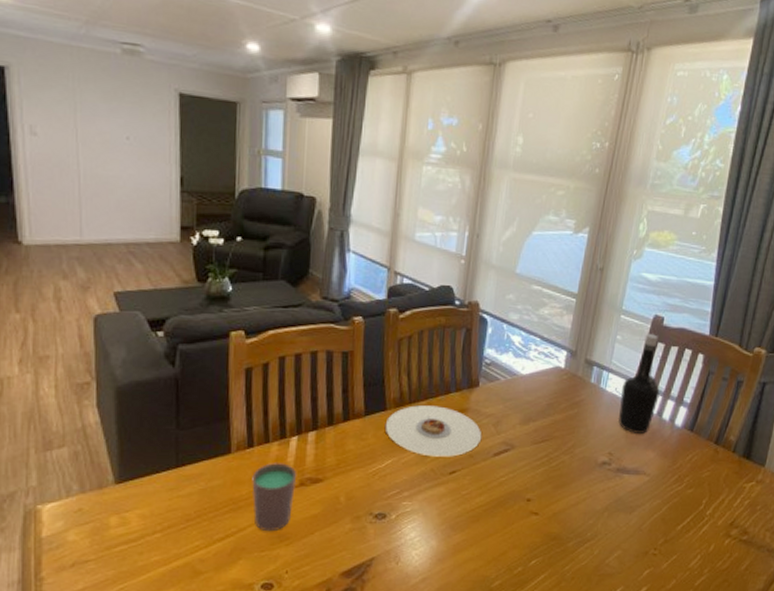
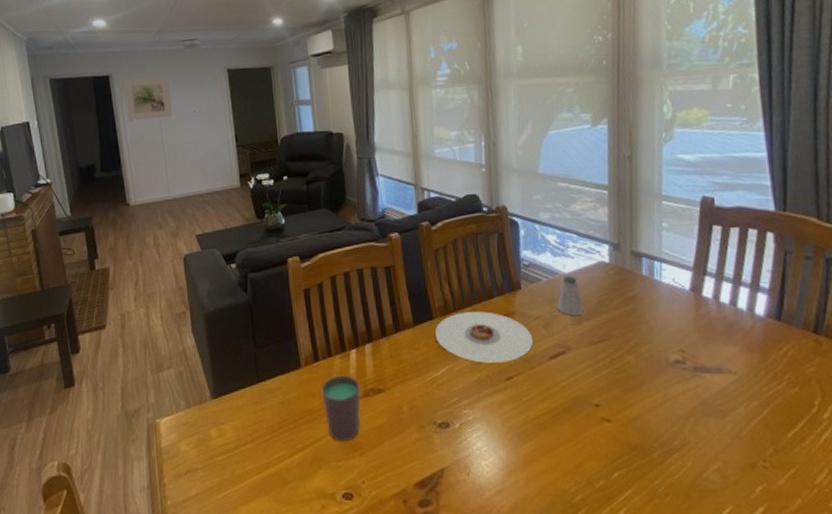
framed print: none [27,75,96,140] -> present [123,76,172,120]
saltshaker: none [510,377,534,416] -> present [557,276,584,315]
bottle: present [618,334,660,433] -> none [680,217,728,327]

